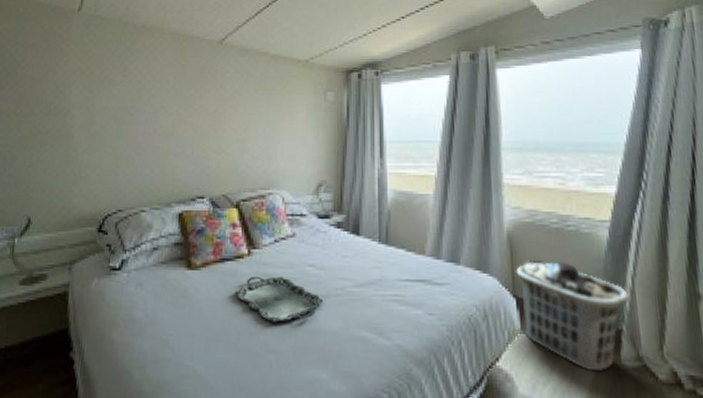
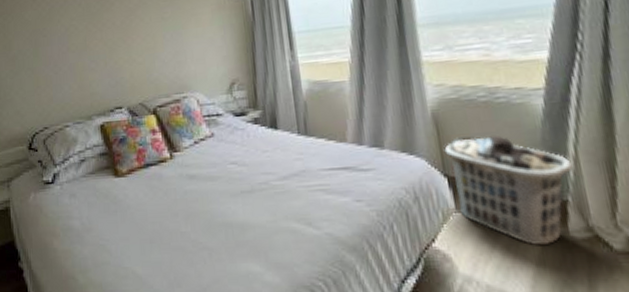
serving tray: present [235,276,324,322] -> none [163,176,249,221]

